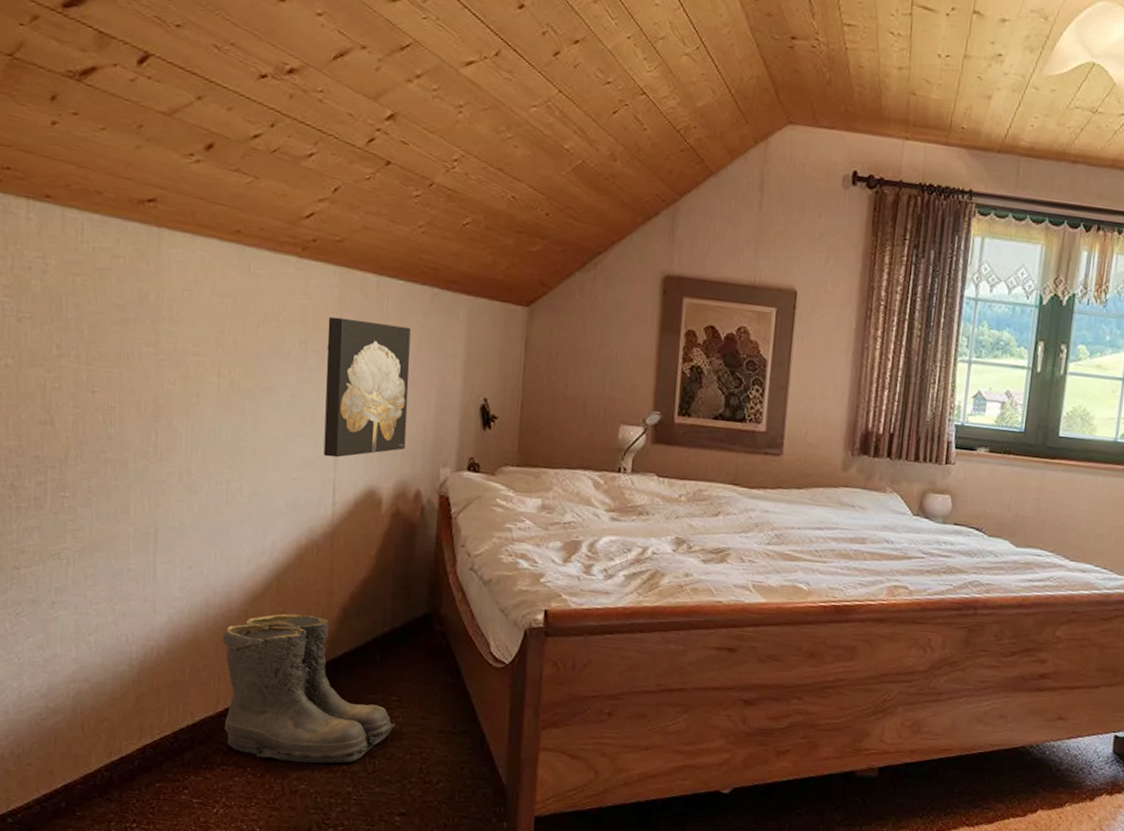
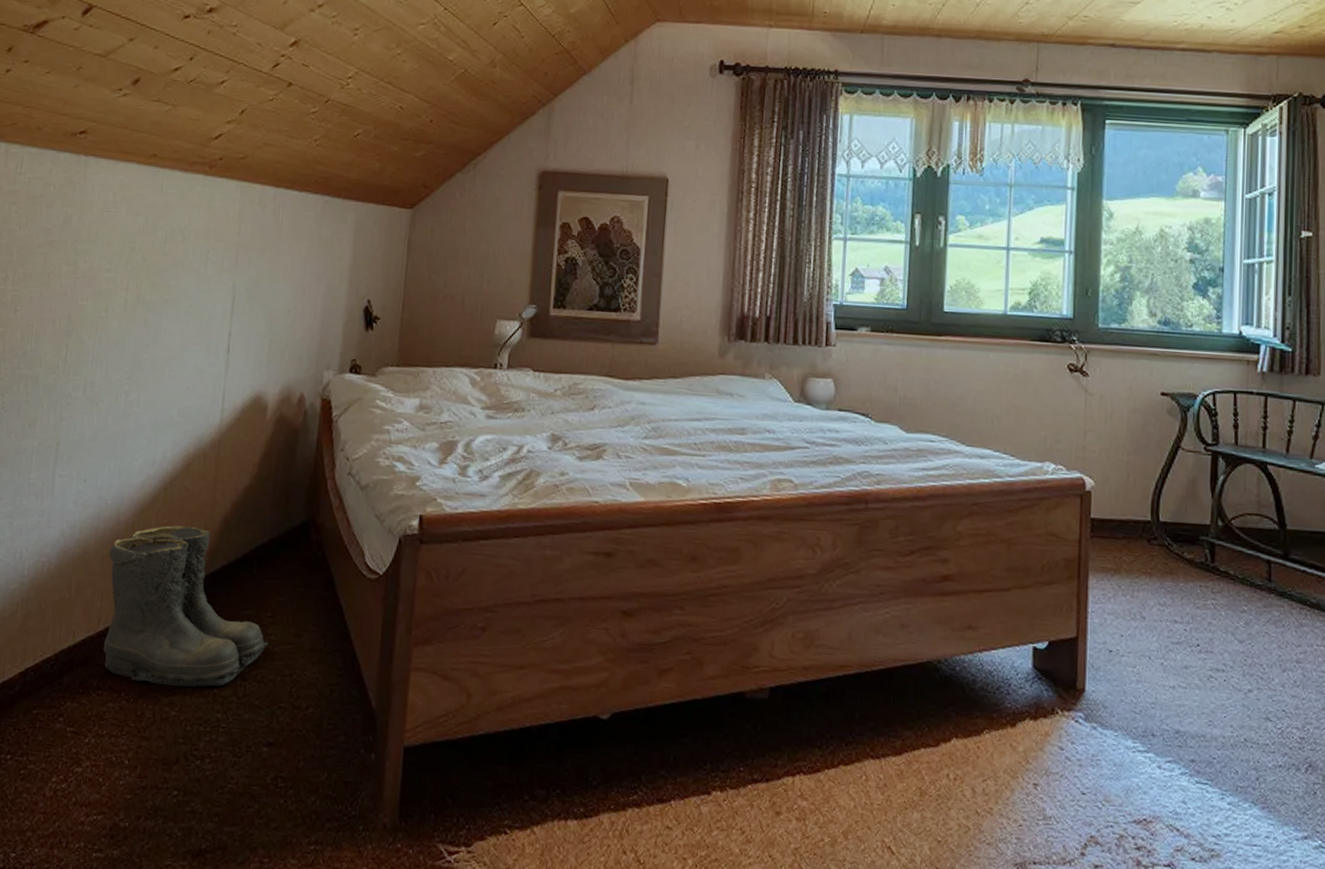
wall art: present [323,316,411,458] -> none [216,229,303,365]

